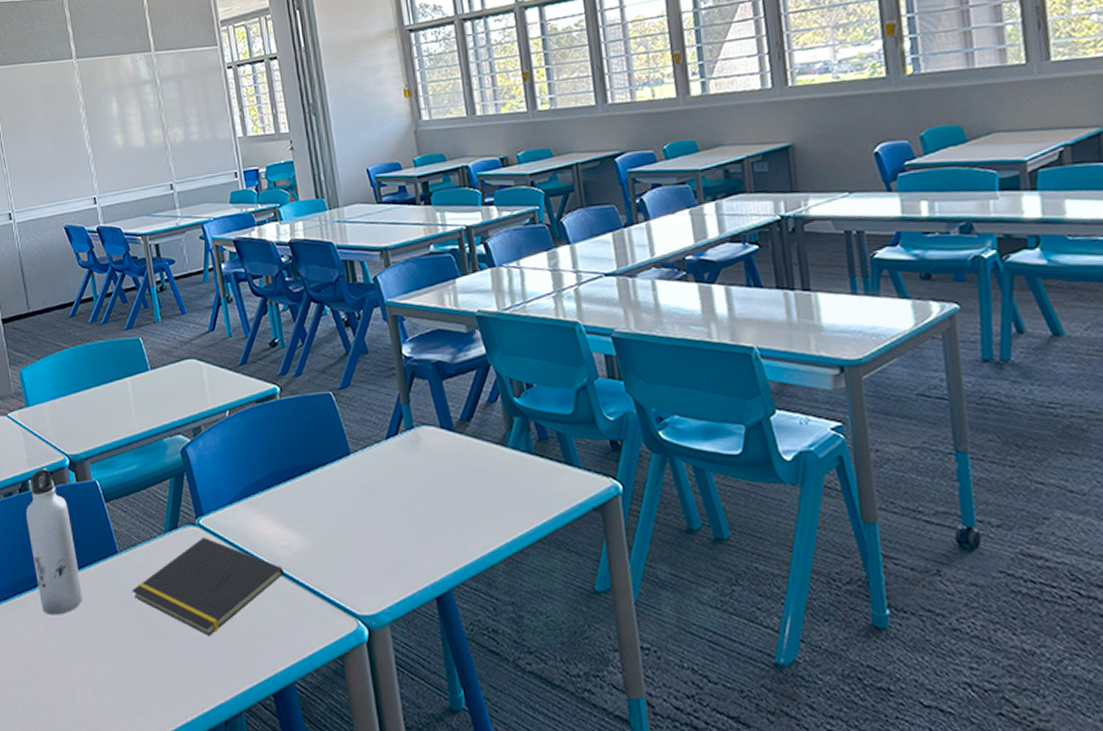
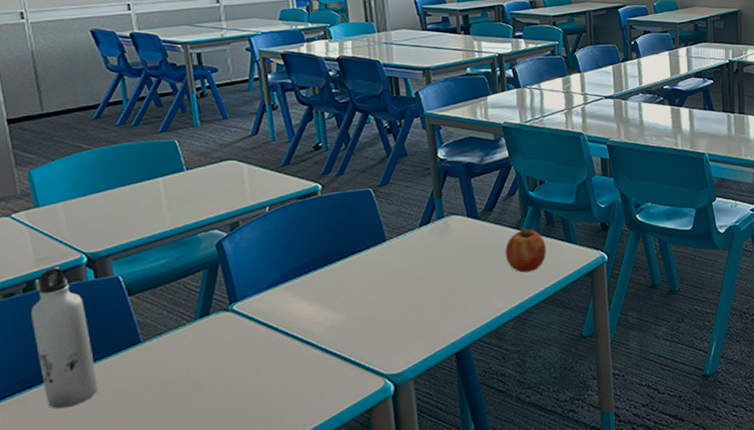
notepad: present [132,537,284,636] -> none [156,321,317,408]
fruit: none [488,444,541,502] -> present [505,228,546,273]

